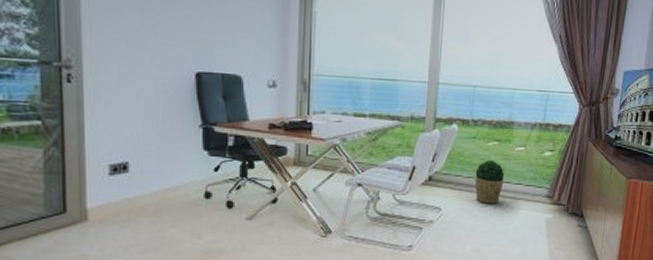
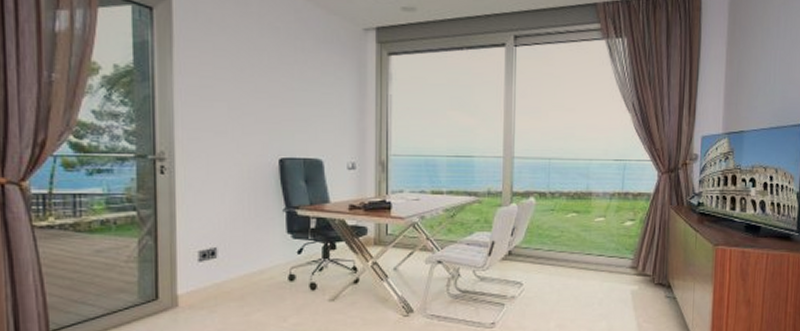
potted plant: present [474,160,505,204] -> none [555,232,586,277]

